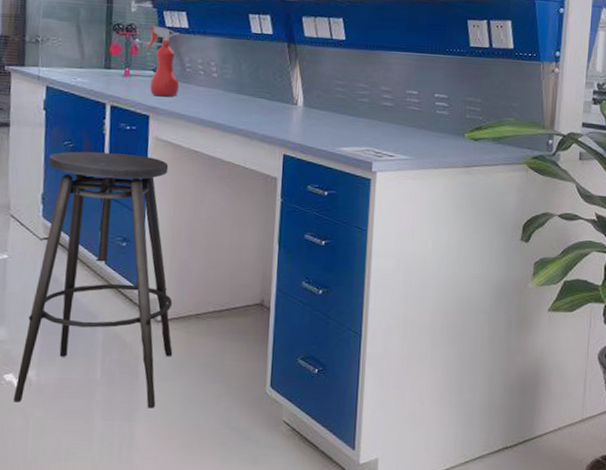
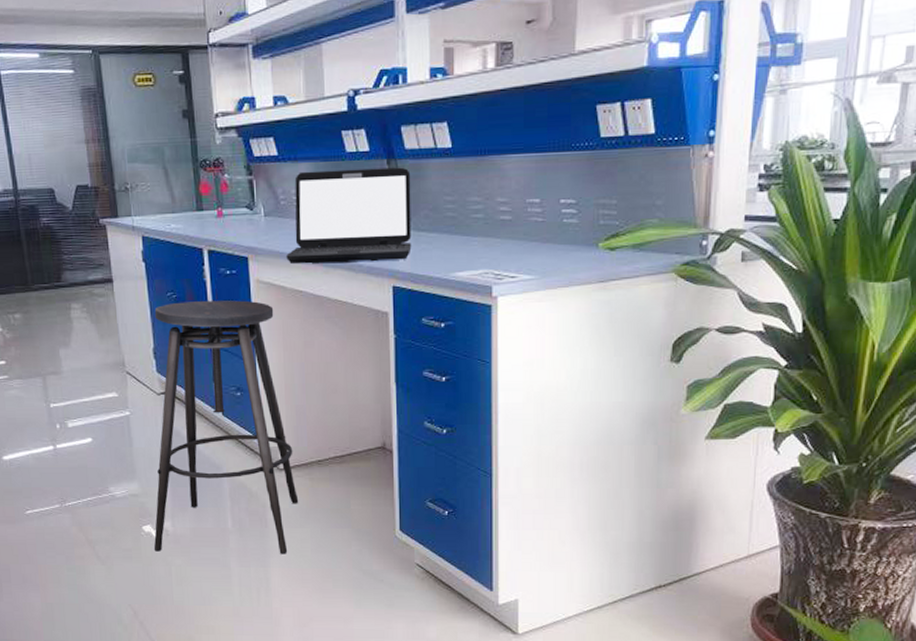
spray bottle: present [145,25,180,96] -> none [235,157,276,234]
laptop: none [186,45,308,132] -> present [286,167,412,265]

